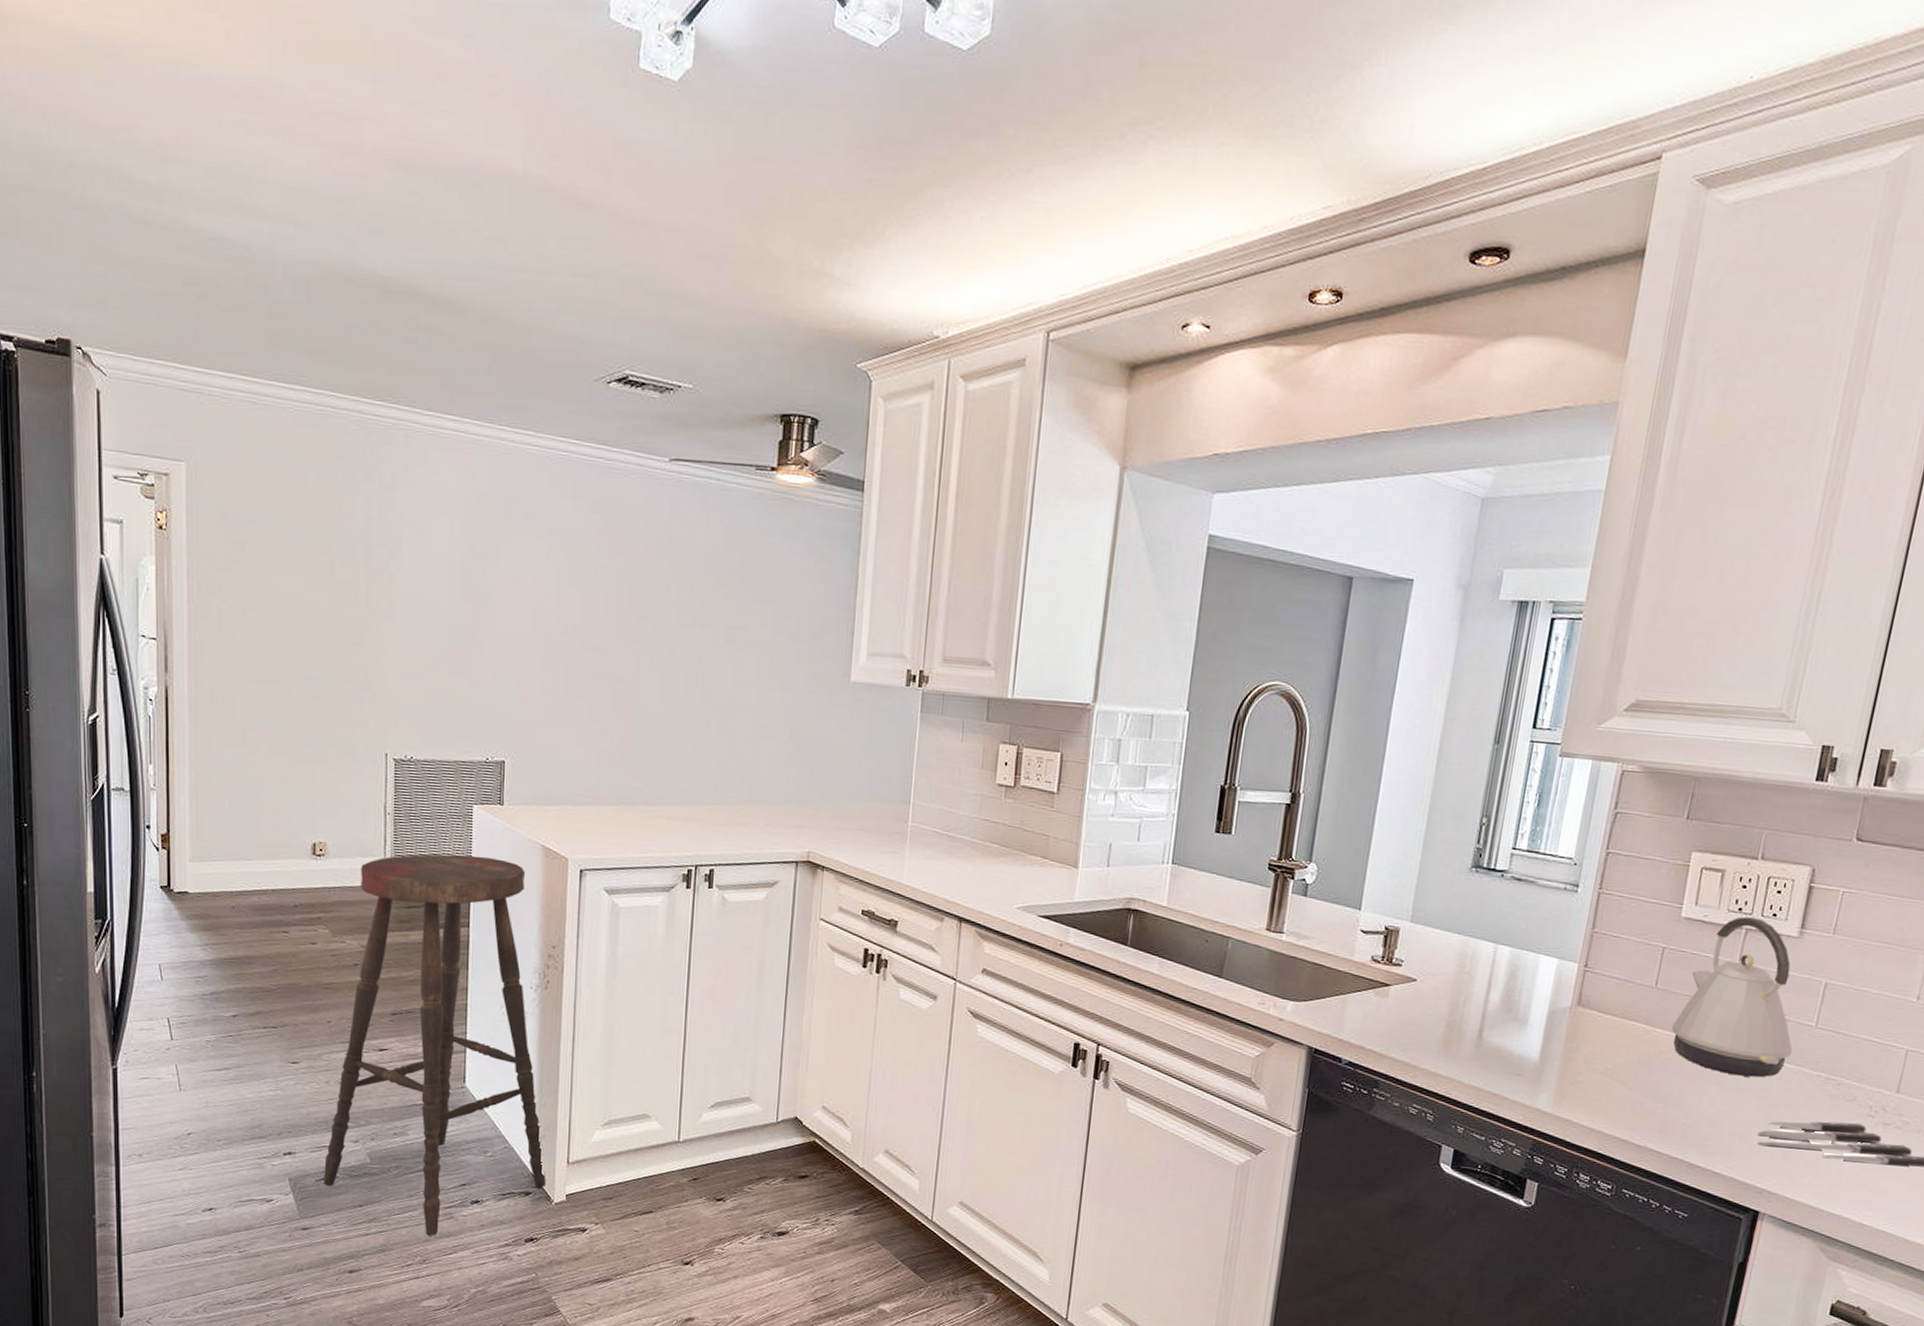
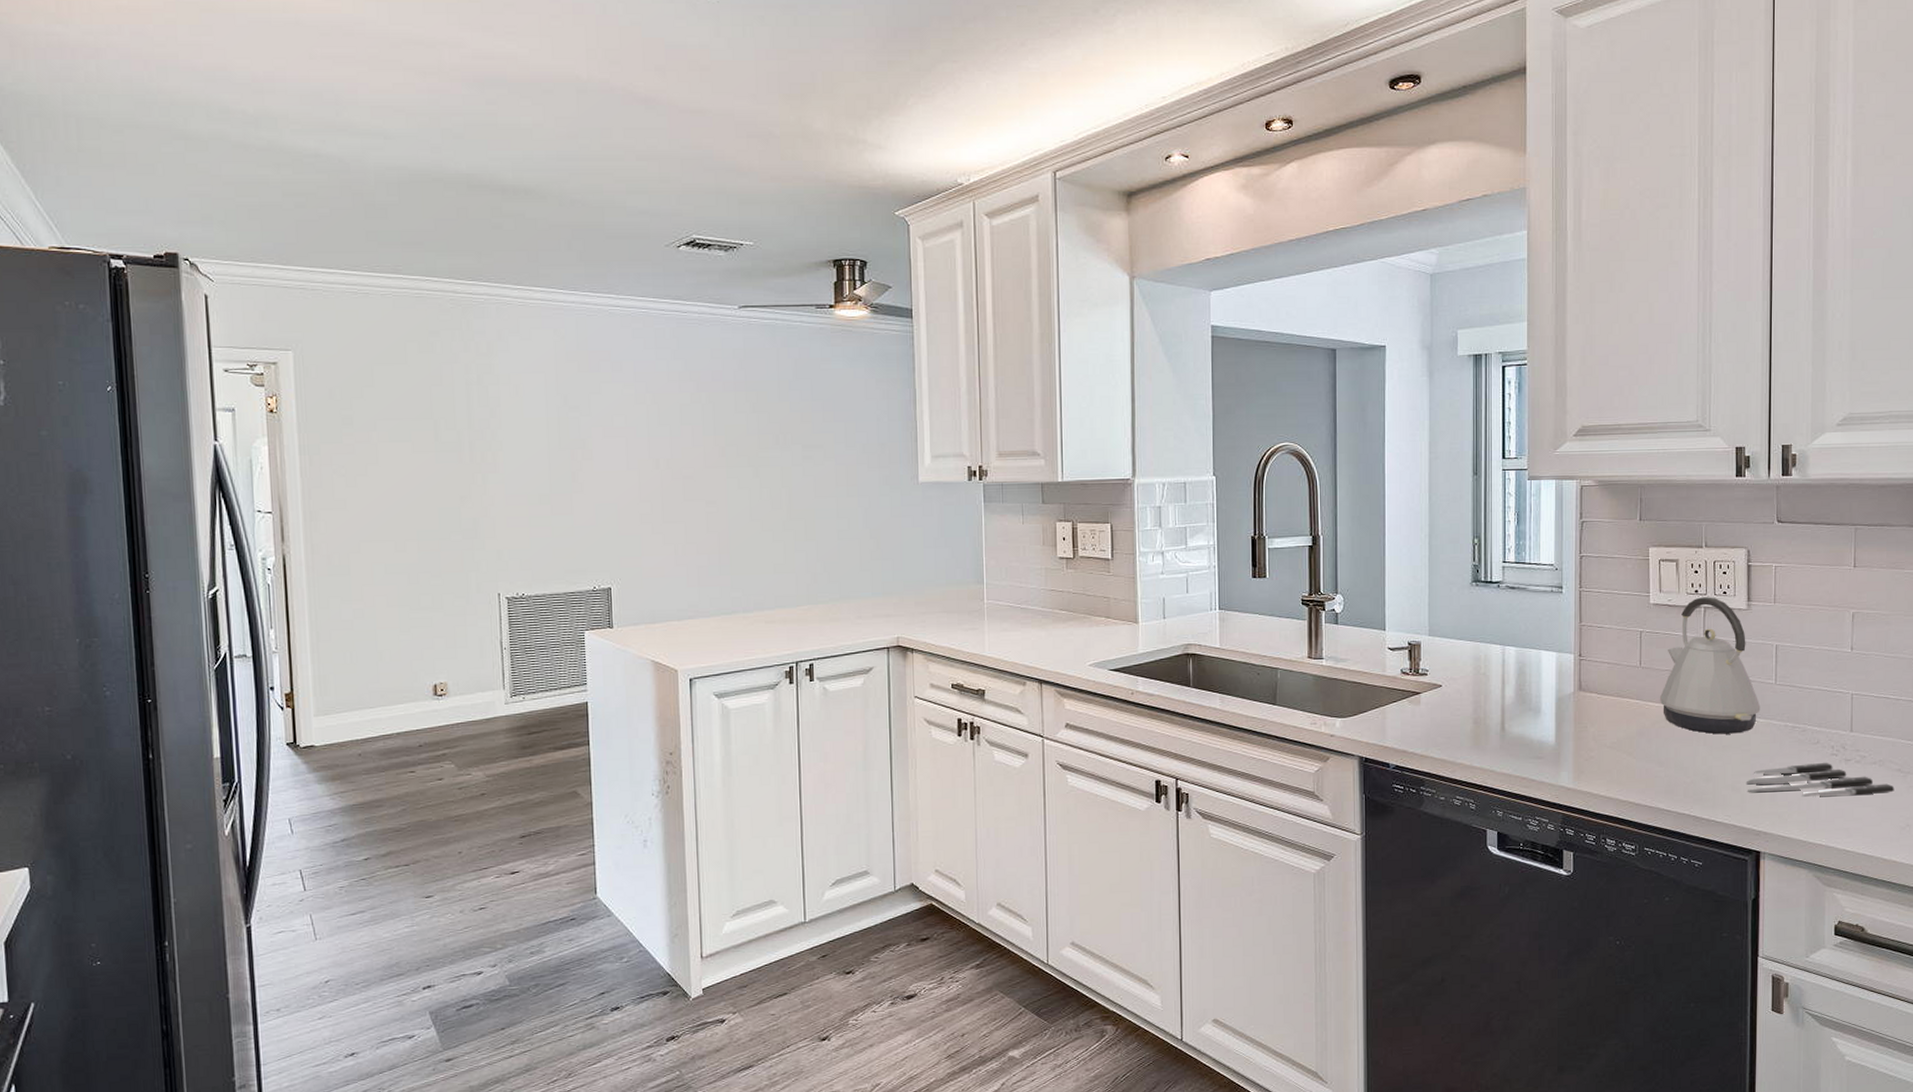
bar stool: present [323,853,546,1236] -> none [463,677,682,1049]

